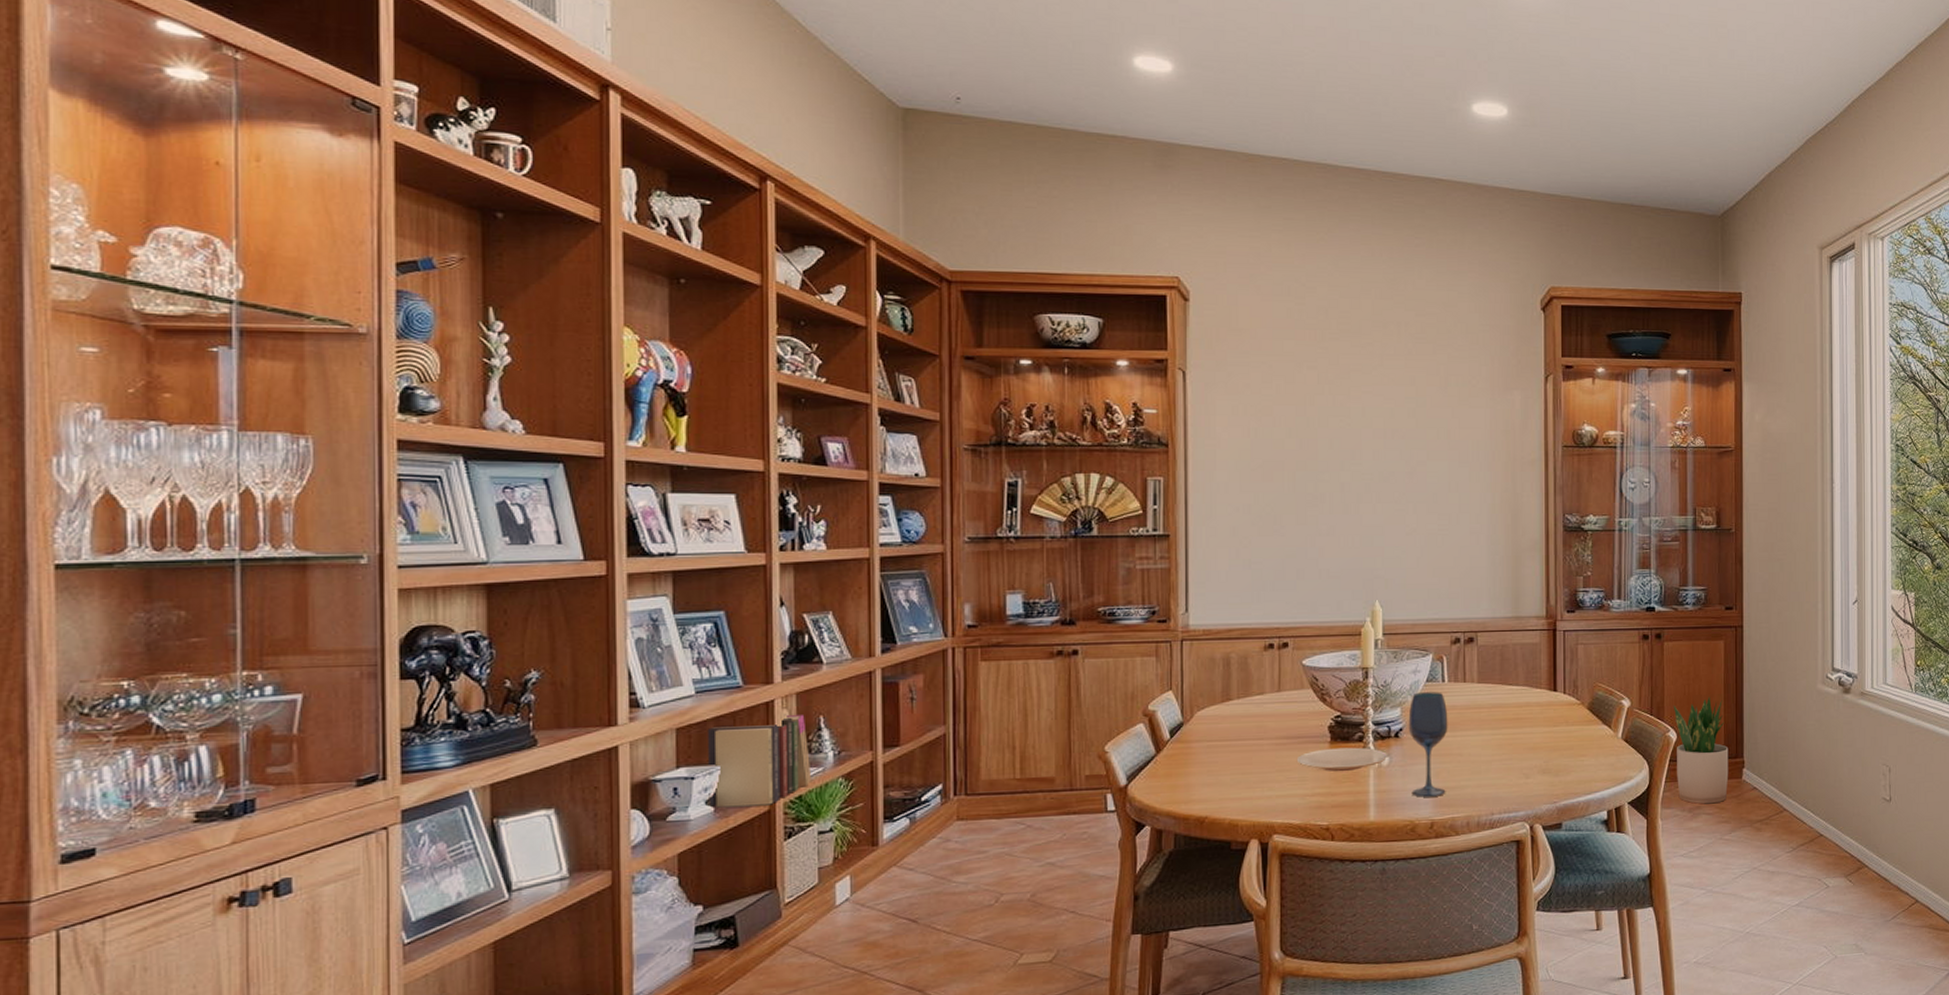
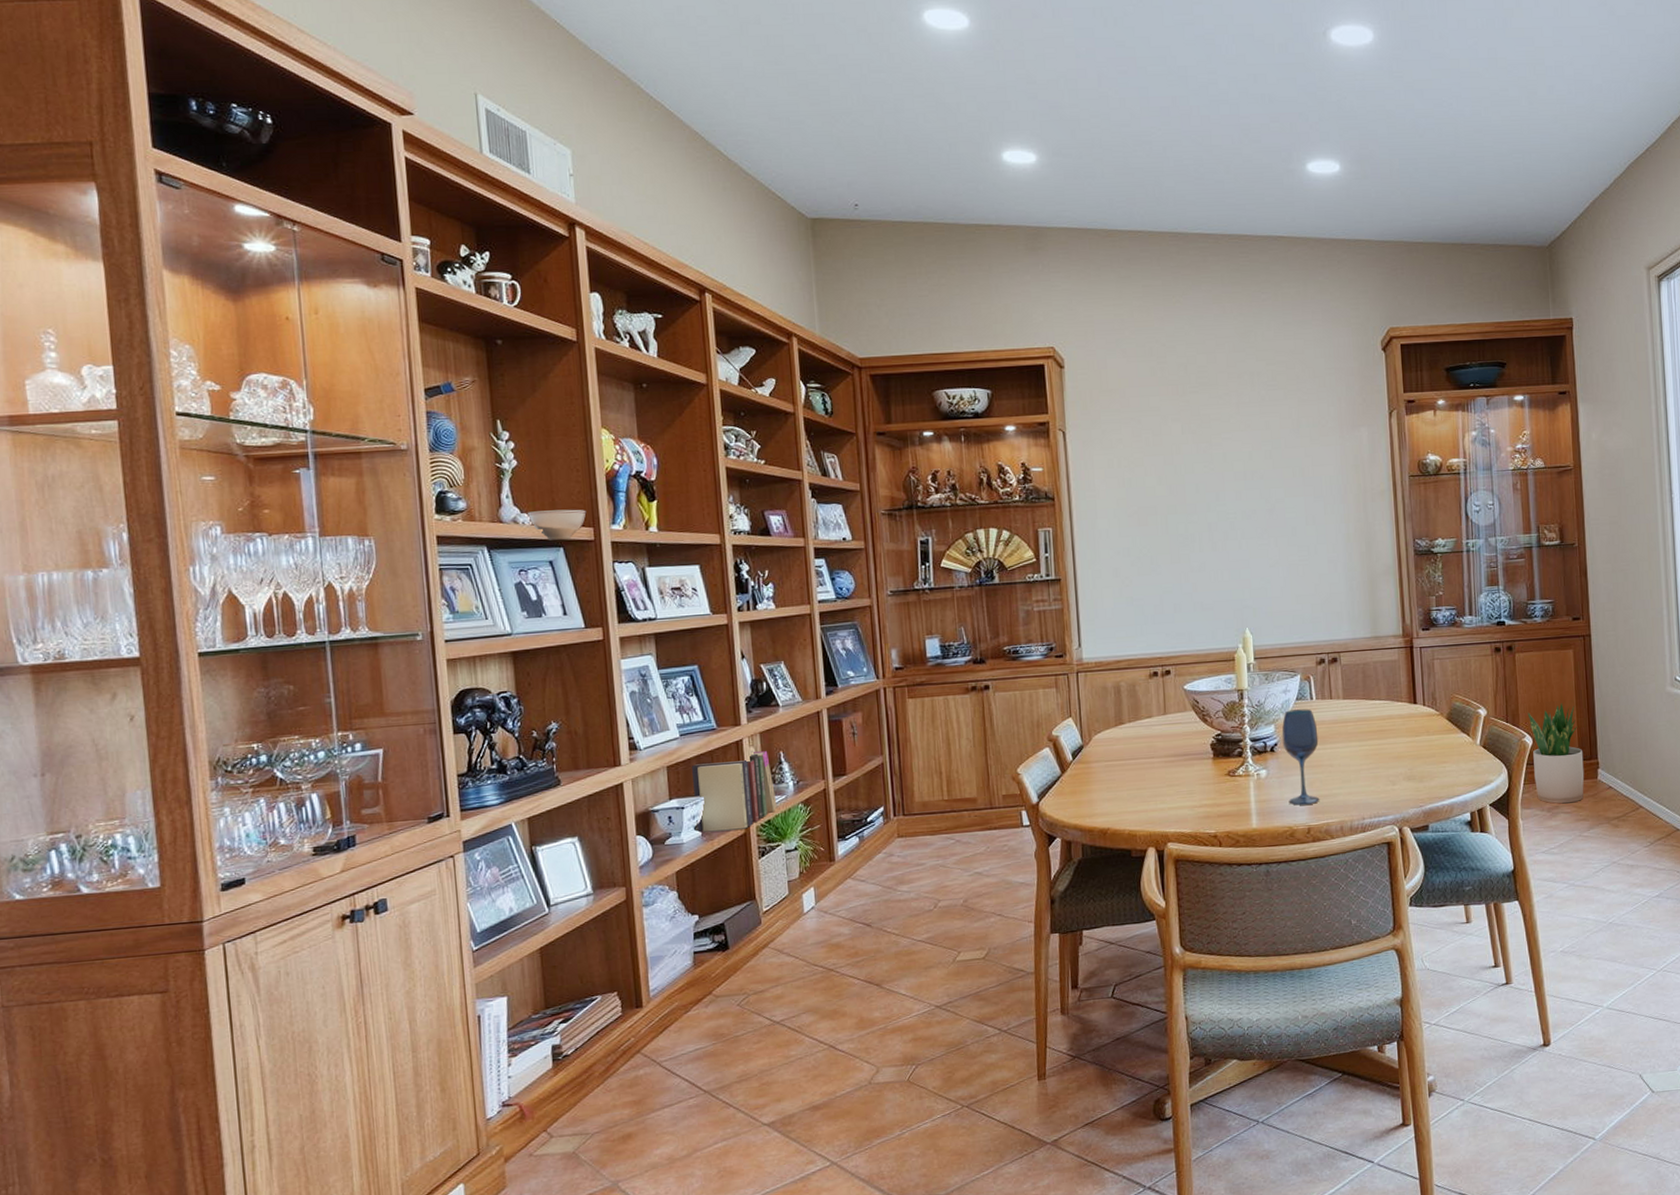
bowl: none [520,418,597,456] -> present [528,509,587,542]
plate: present [1296,747,1388,772] -> none [1184,762,1266,785]

